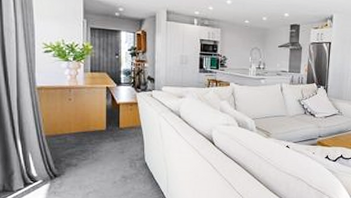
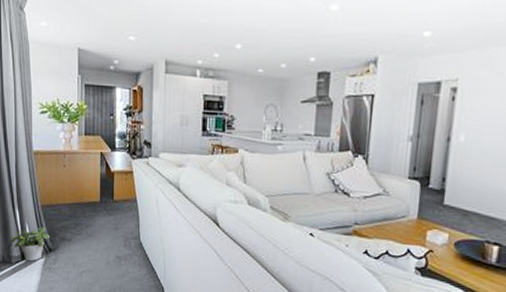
potted plant: none [11,154,54,188] -> present [10,226,49,262]

